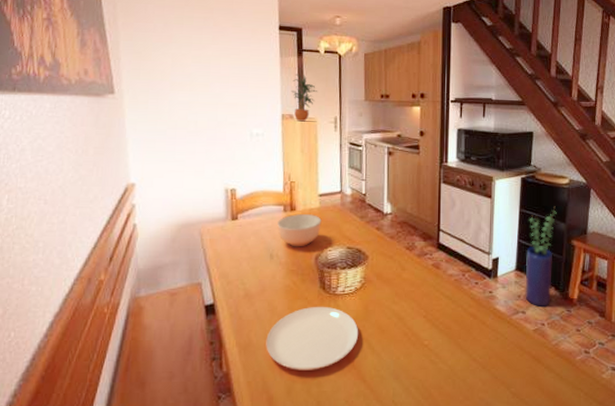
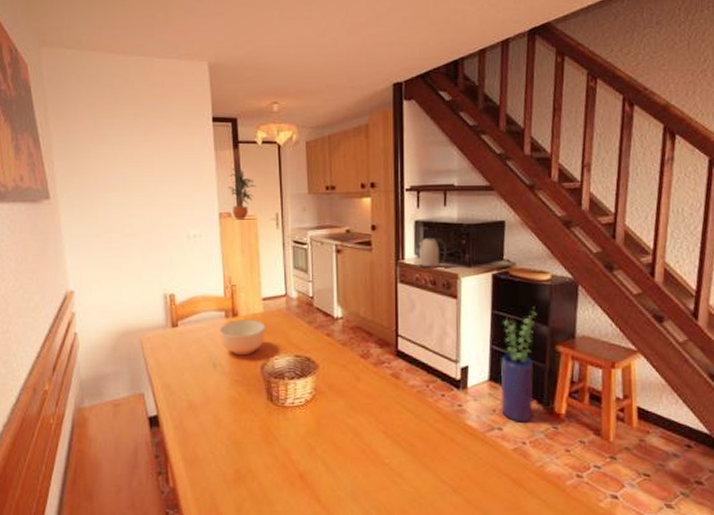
plate: present [266,306,359,370] -> none [212,419,312,488]
kettle: none [460,143,485,172] -> present [419,237,448,269]

